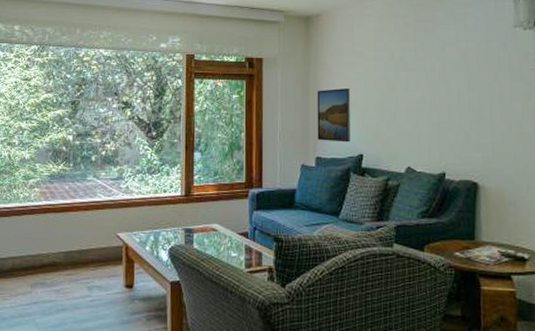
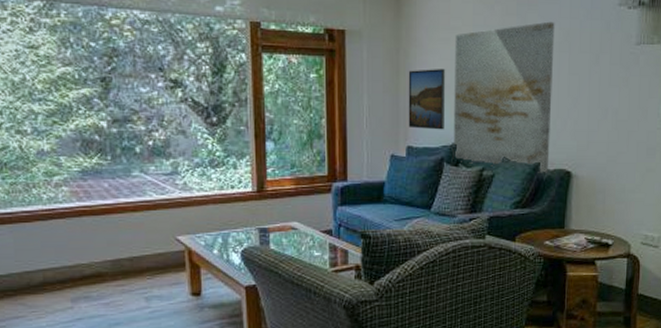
wall art: none [358,44,454,184] -> present [453,21,555,173]

